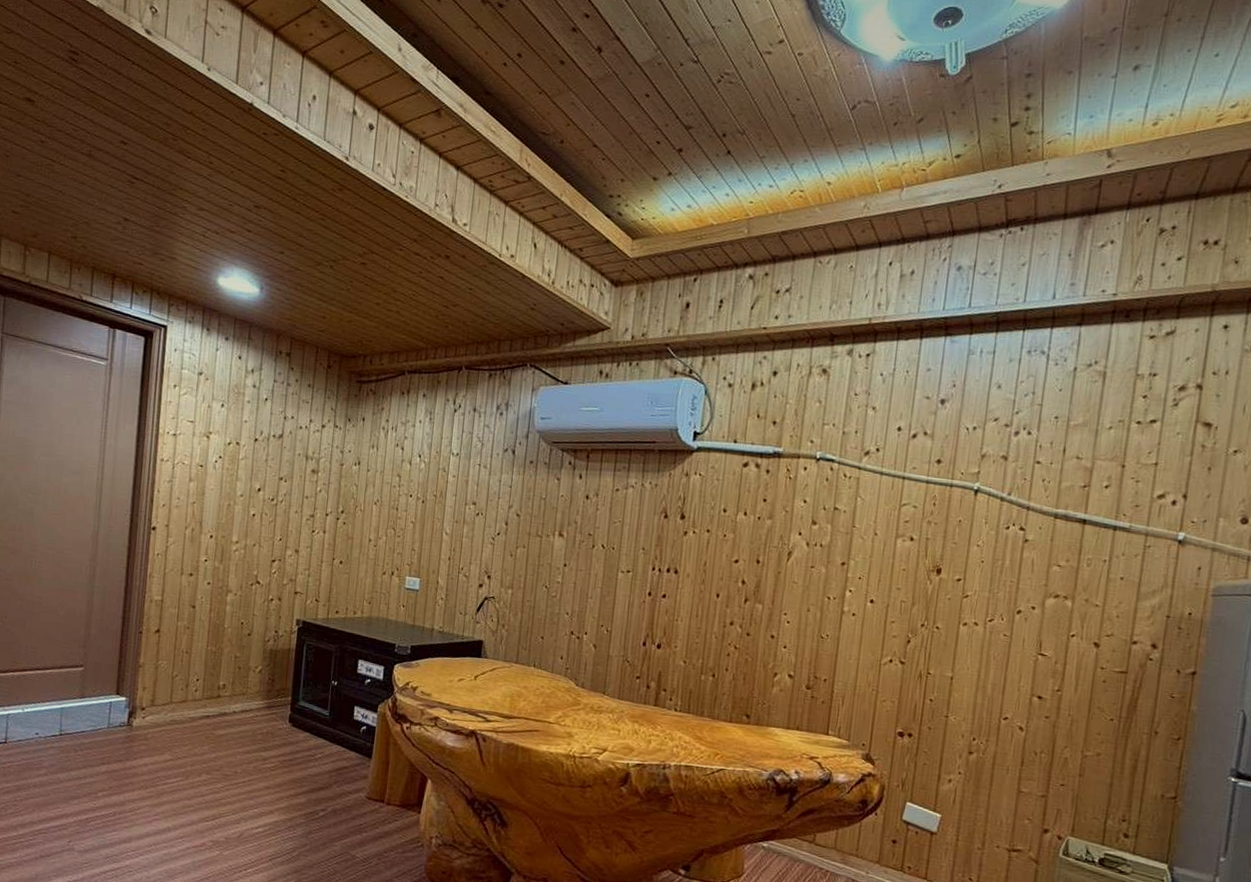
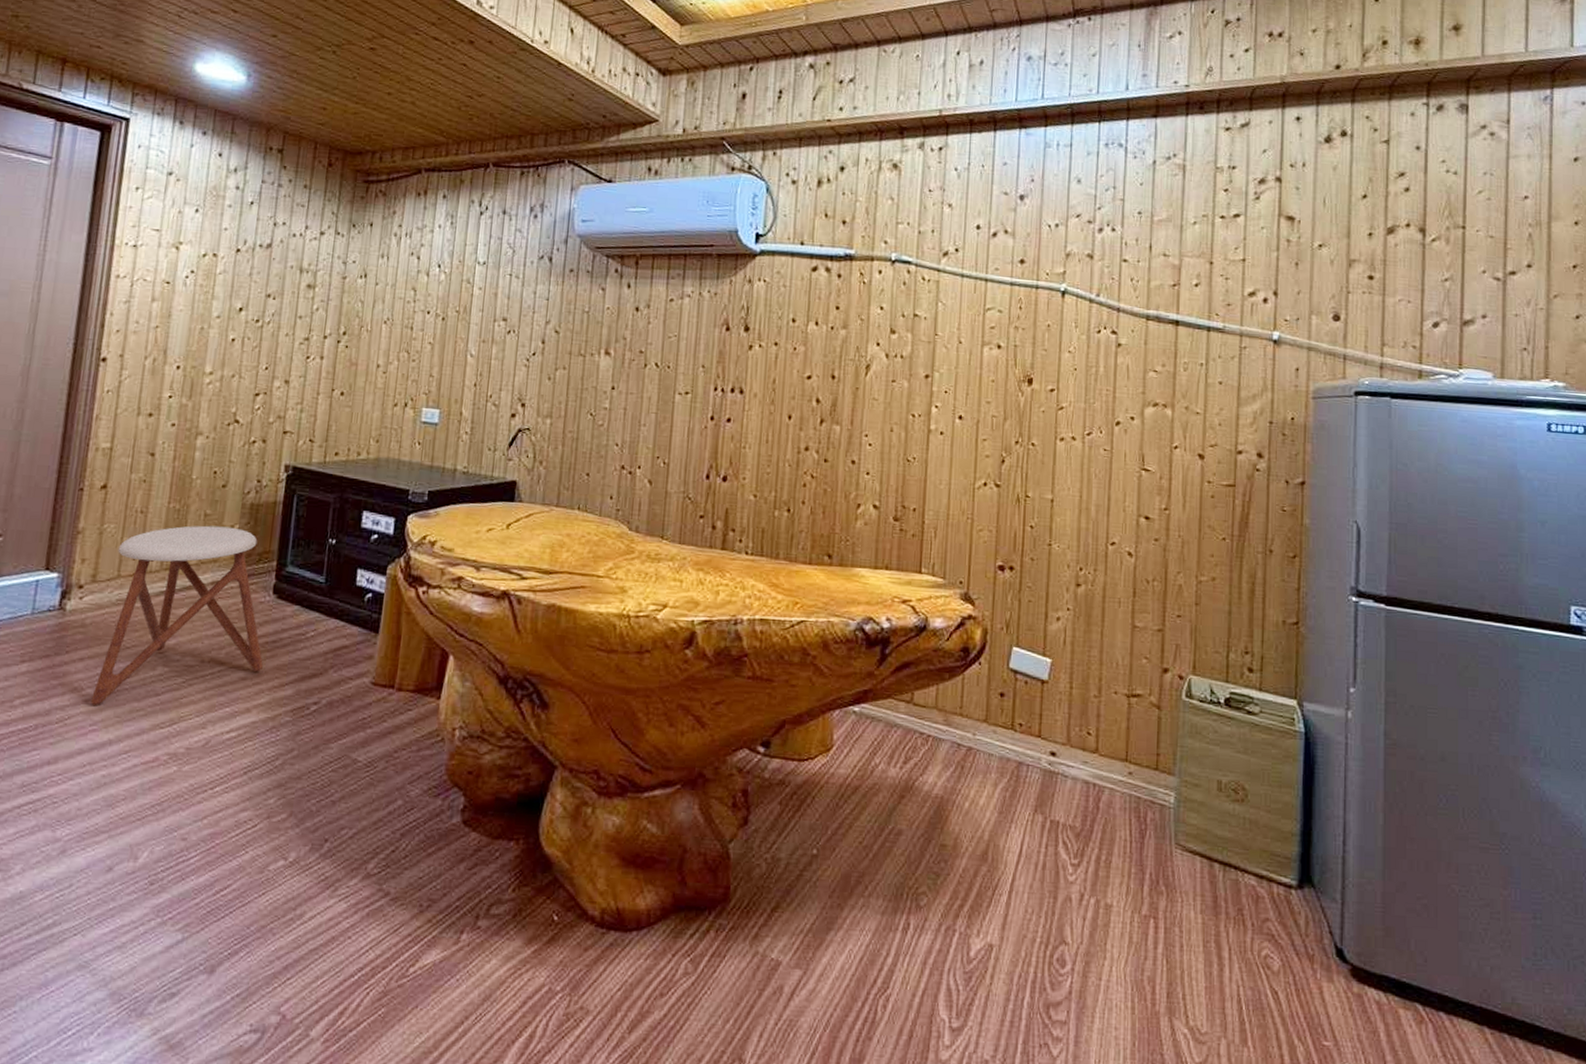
stool: none [154,665,282,802] -> present [91,525,263,707]

